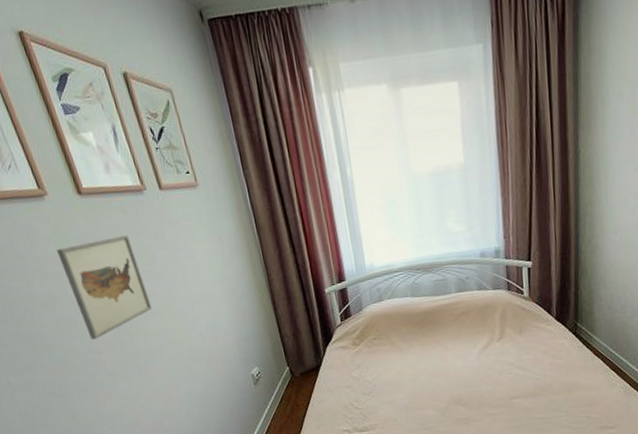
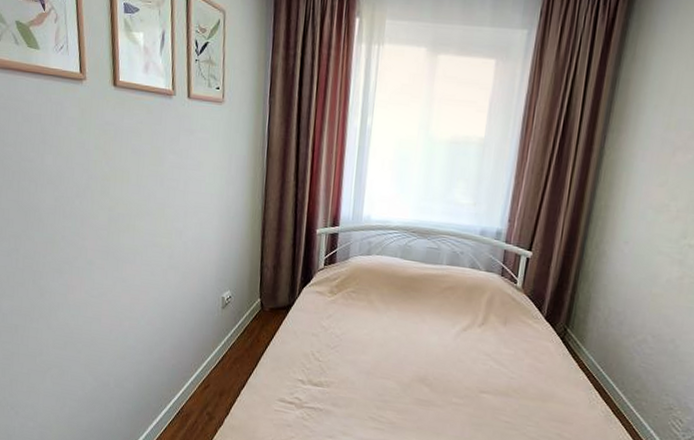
wall art: present [57,235,152,340] -> none [77,131,148,225]

